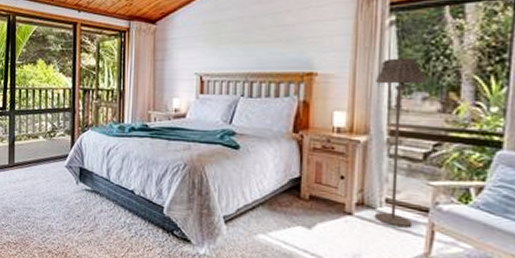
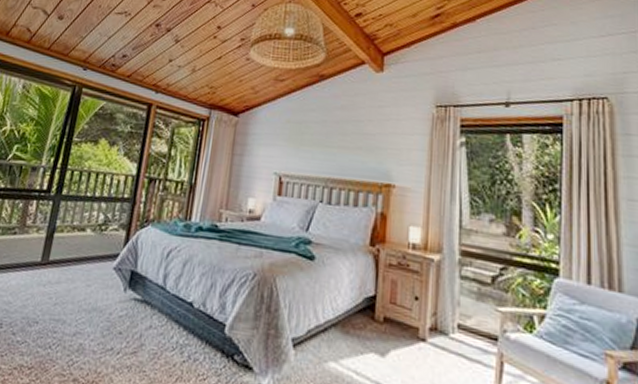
floor lamp: present [374,58,426,228] -> none [446,178,492,358]

